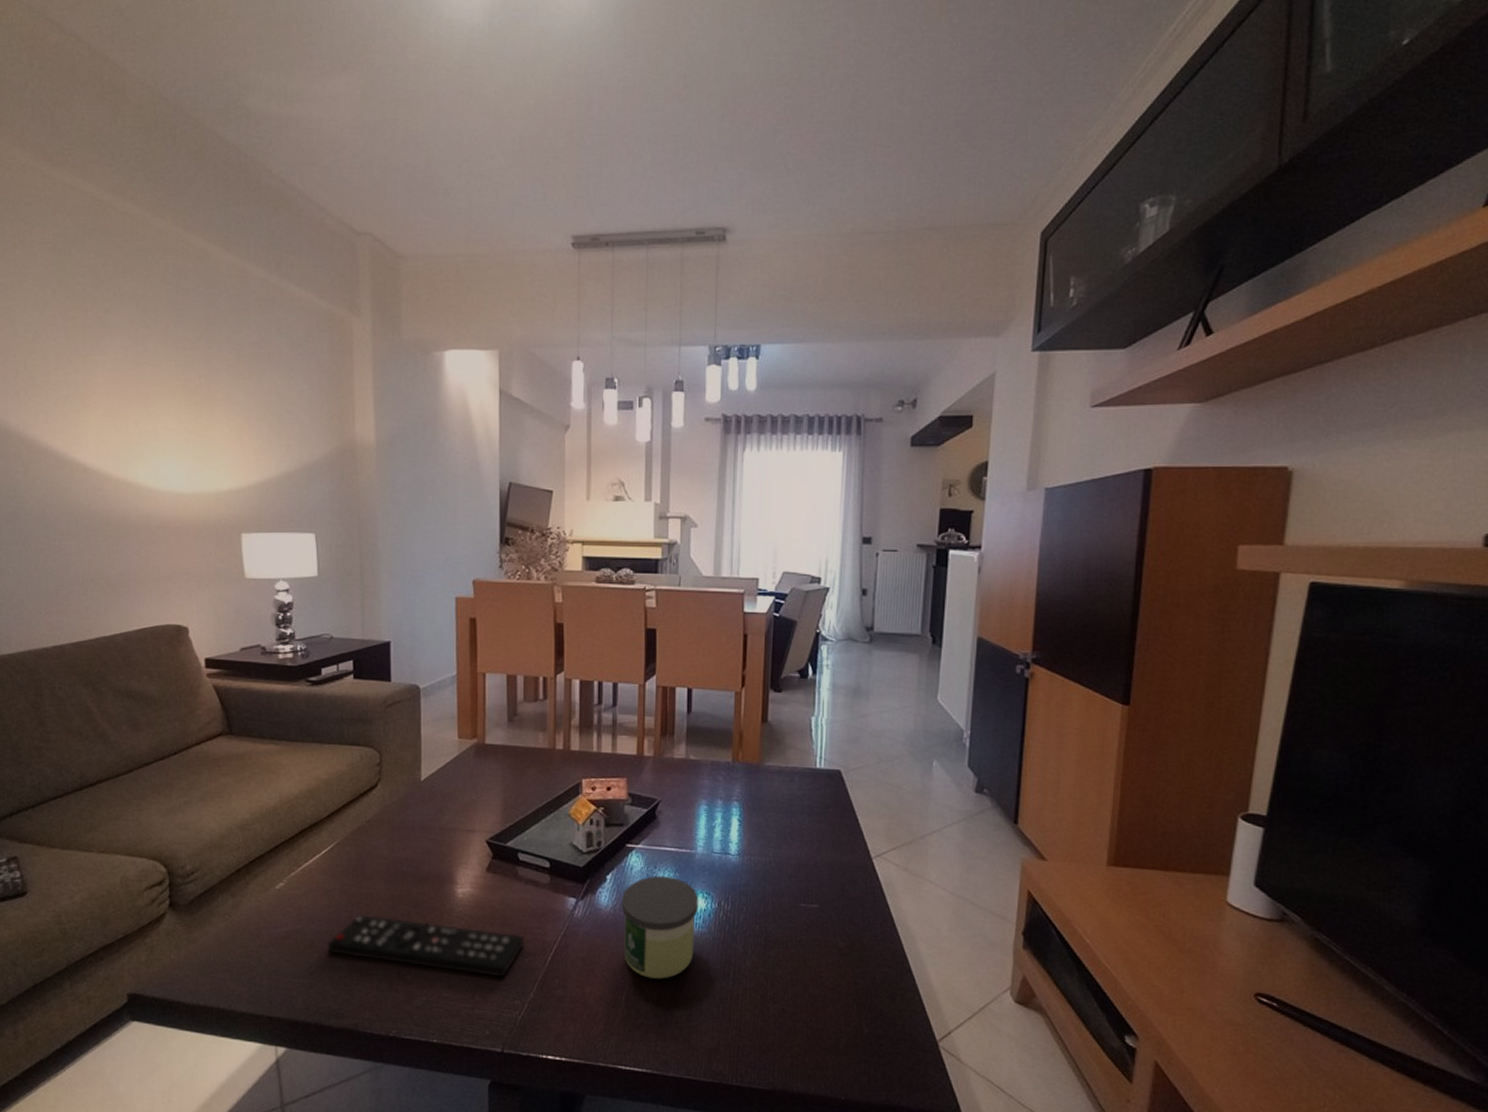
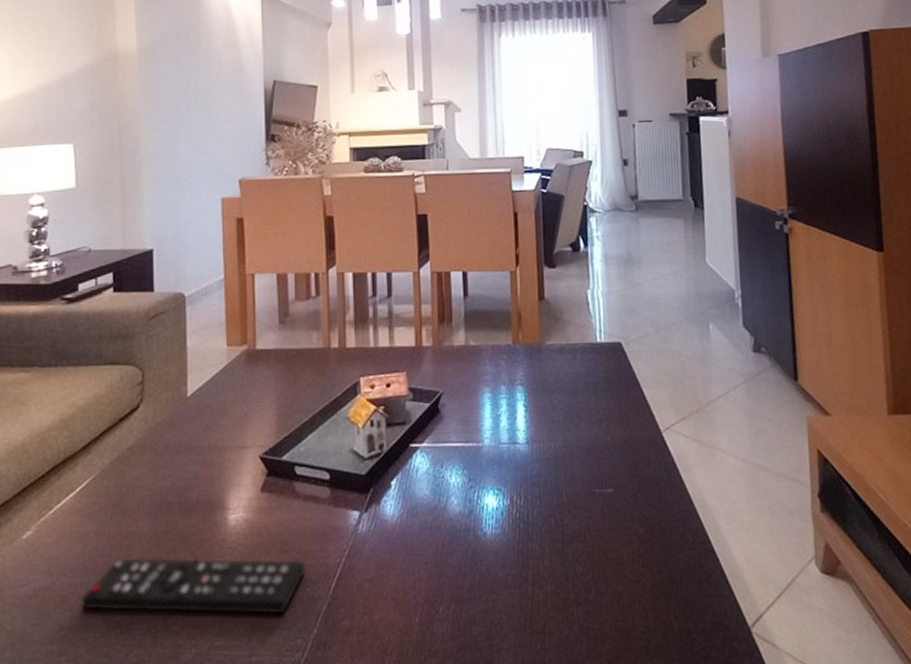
candle: present [621,876,699,979] -> none [408,475,490,594]

